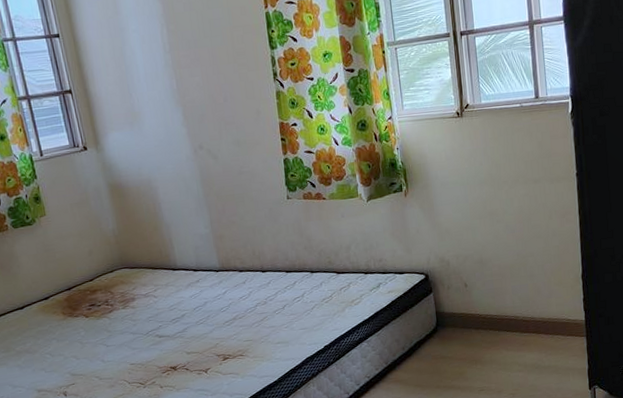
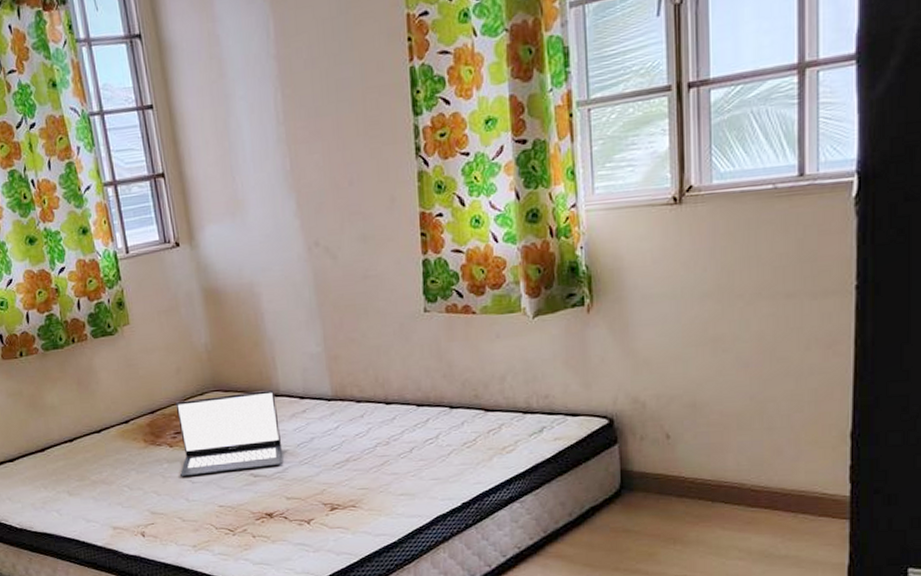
laptop: none [89,265,182,342] -> present [175,390,283,477]

